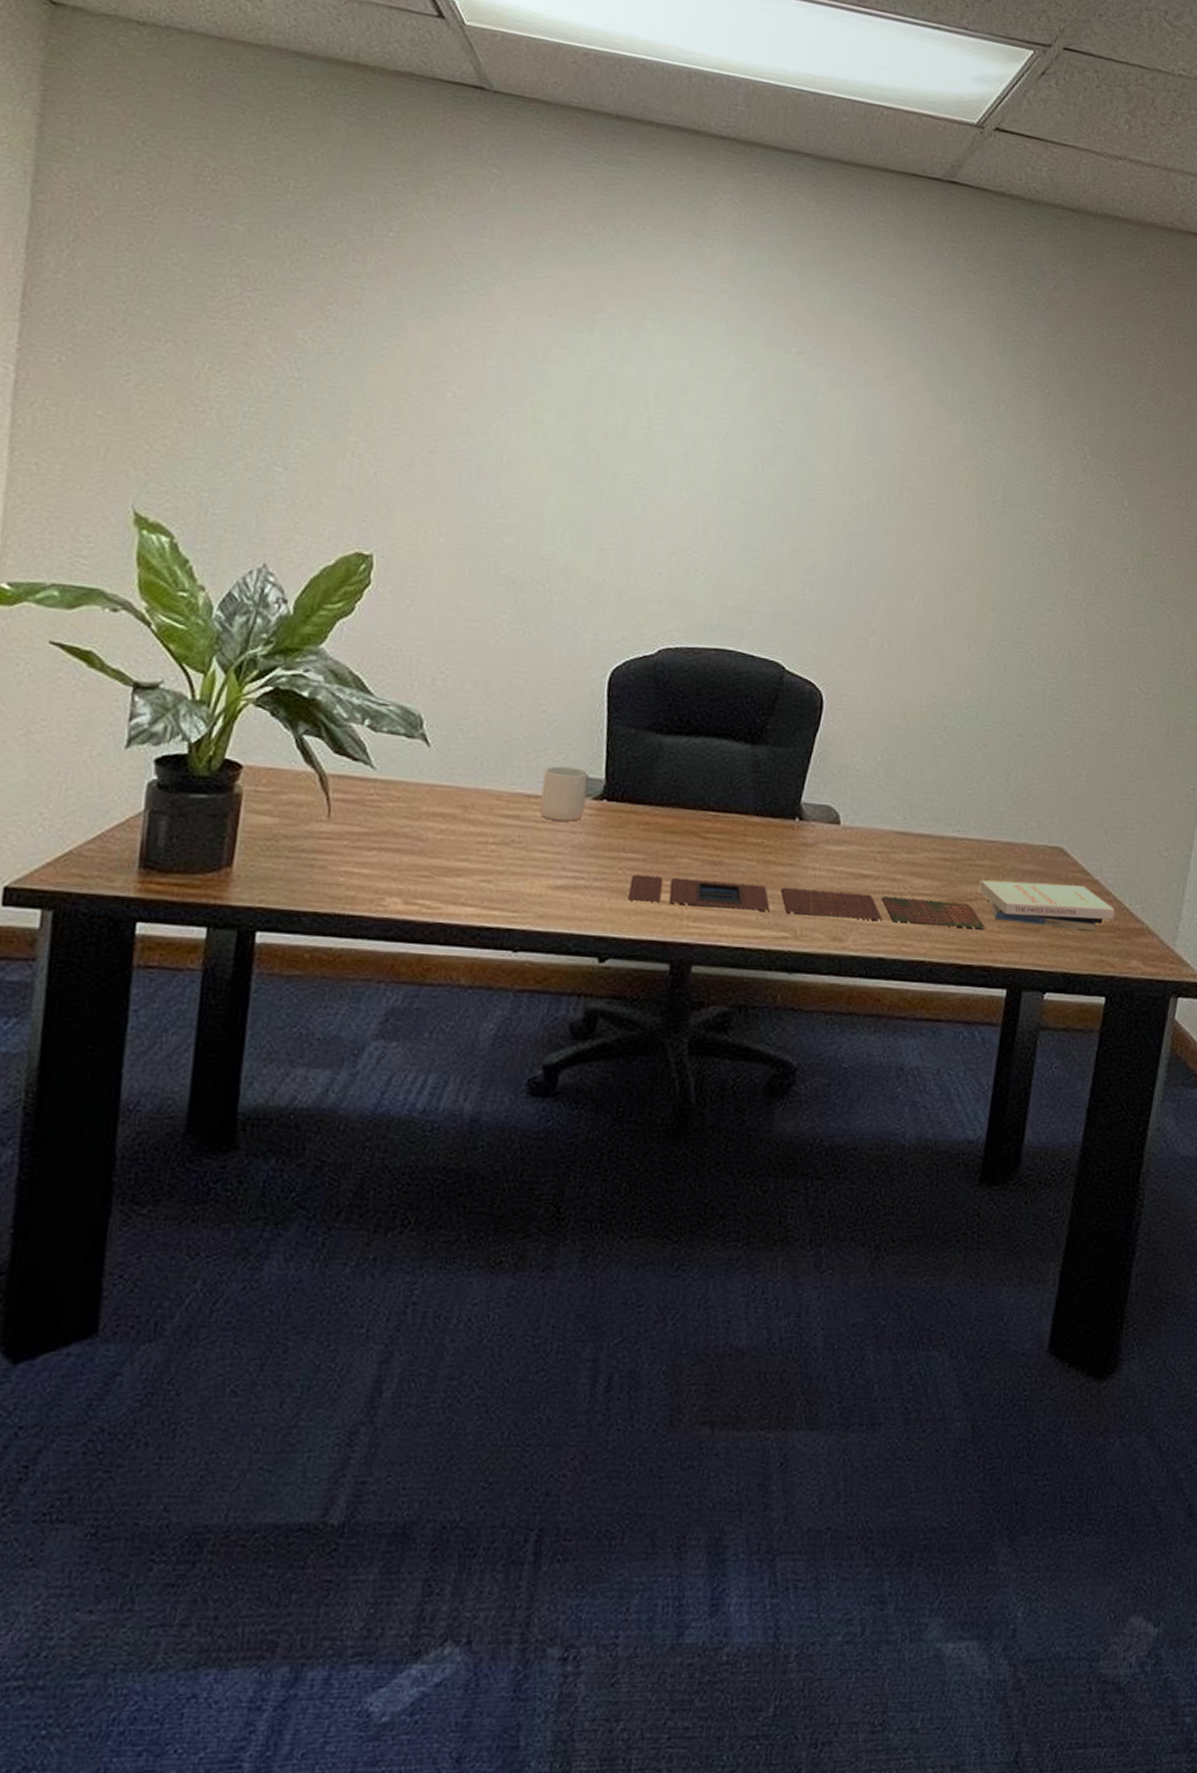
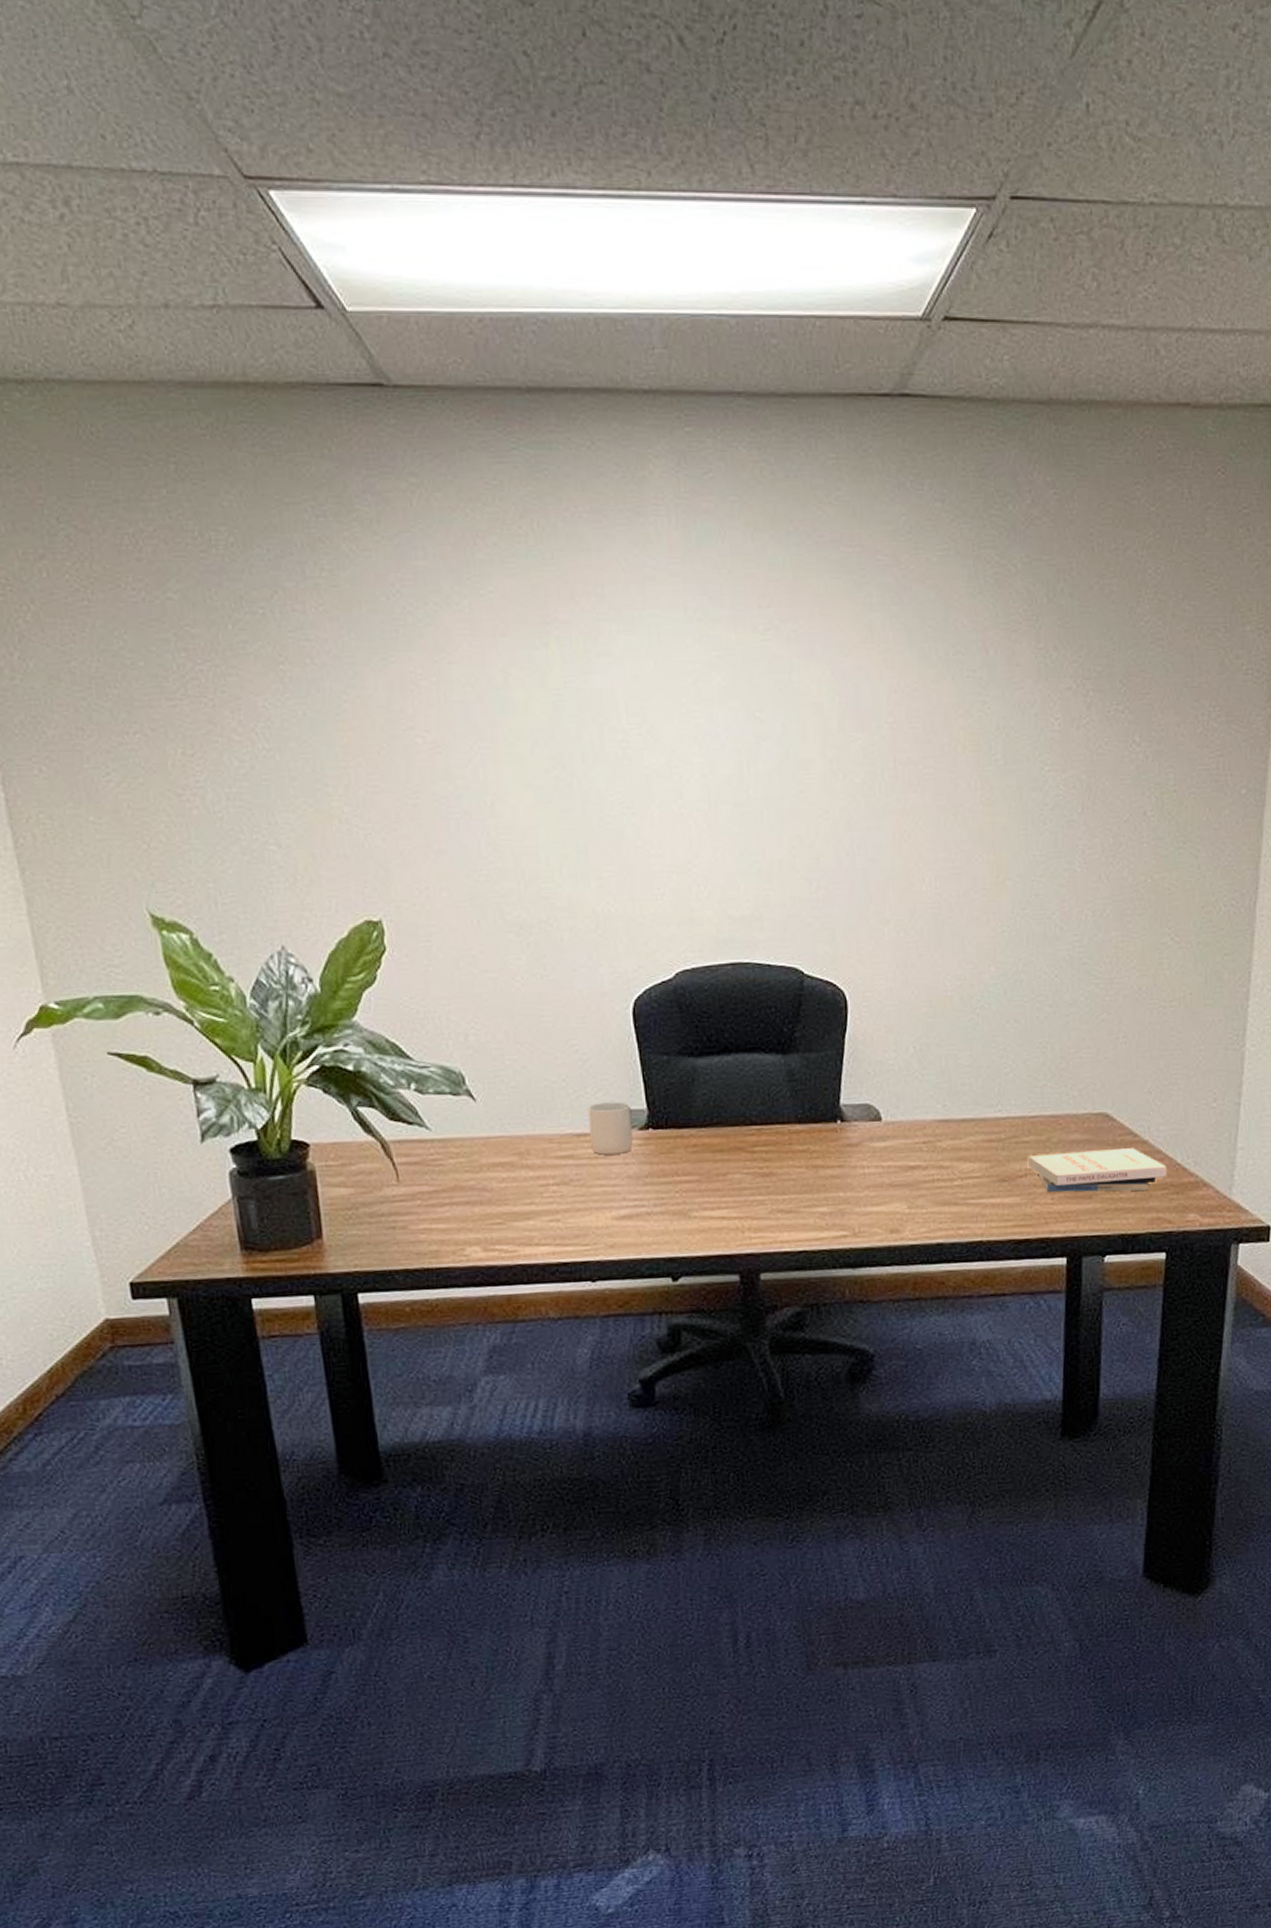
papers: present [628,874,987,930] -> none [689,1179,1040,1221]

